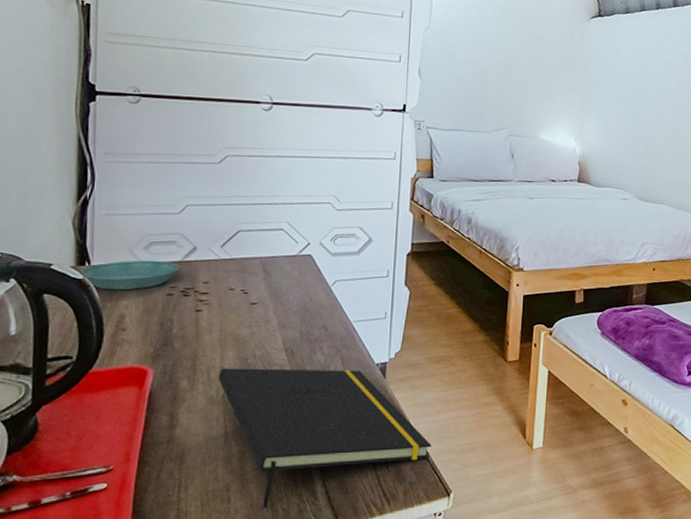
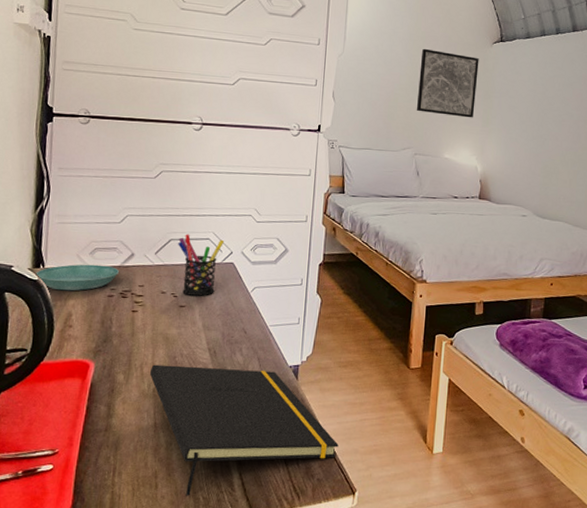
pen holder: none [247,224,301,292] -> present [178,234,225,296]
wall art: none [509,22,576,97] -> present [416,48,479,118]

